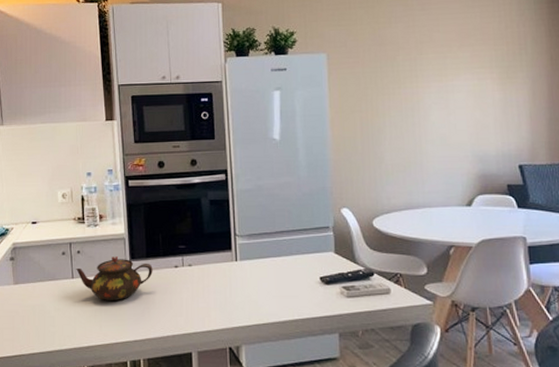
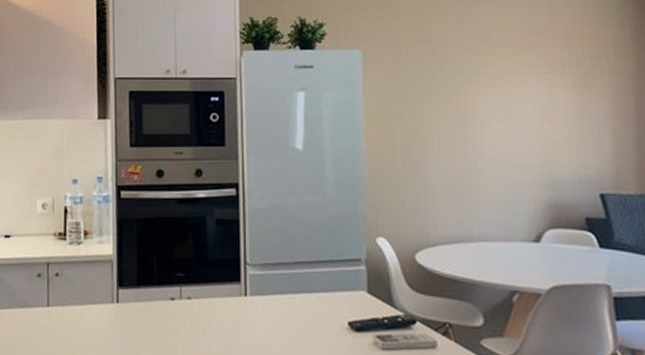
teapot: present [75,255,153,302] -> none [51,281,144,338]

